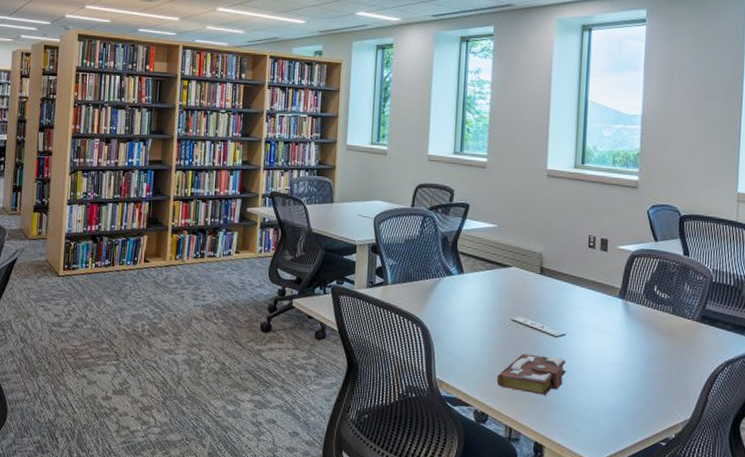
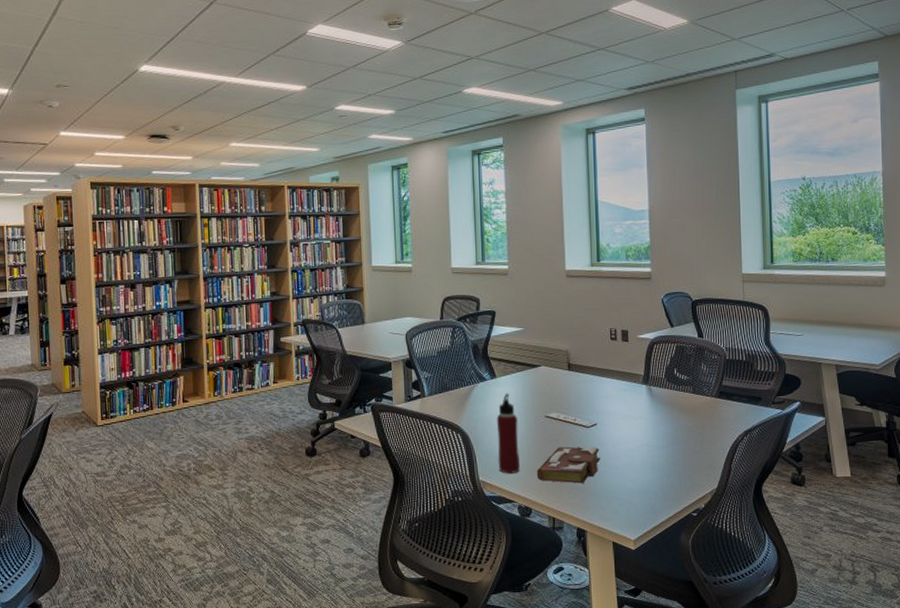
water bottle: none [457,291,482,376] -> present [496,393,520,474]

